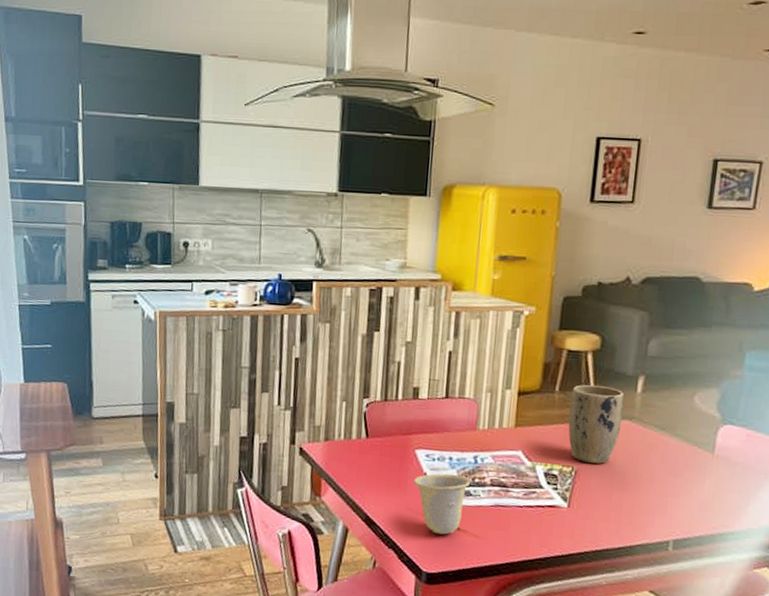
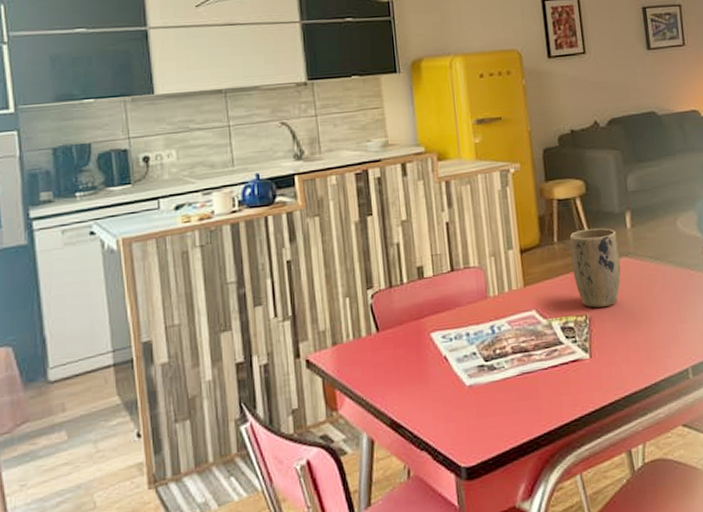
cup: present [413,473,470,535] -> none [434,350,492,421]

